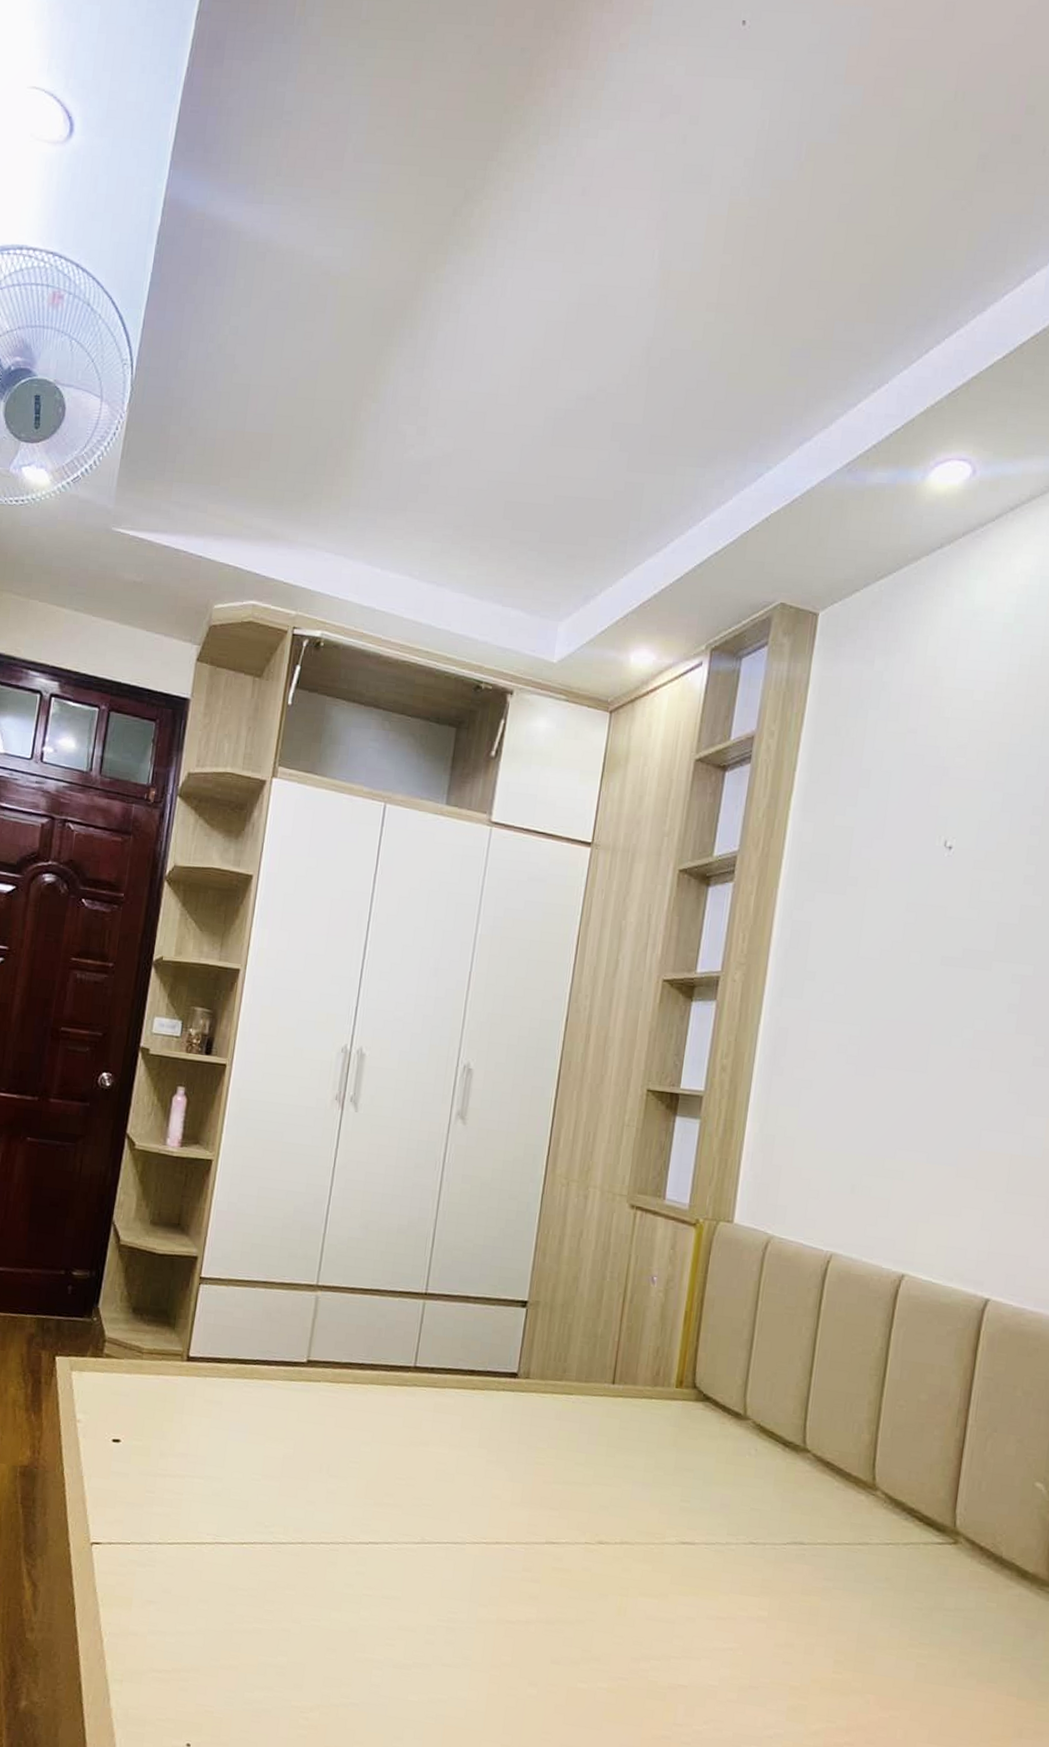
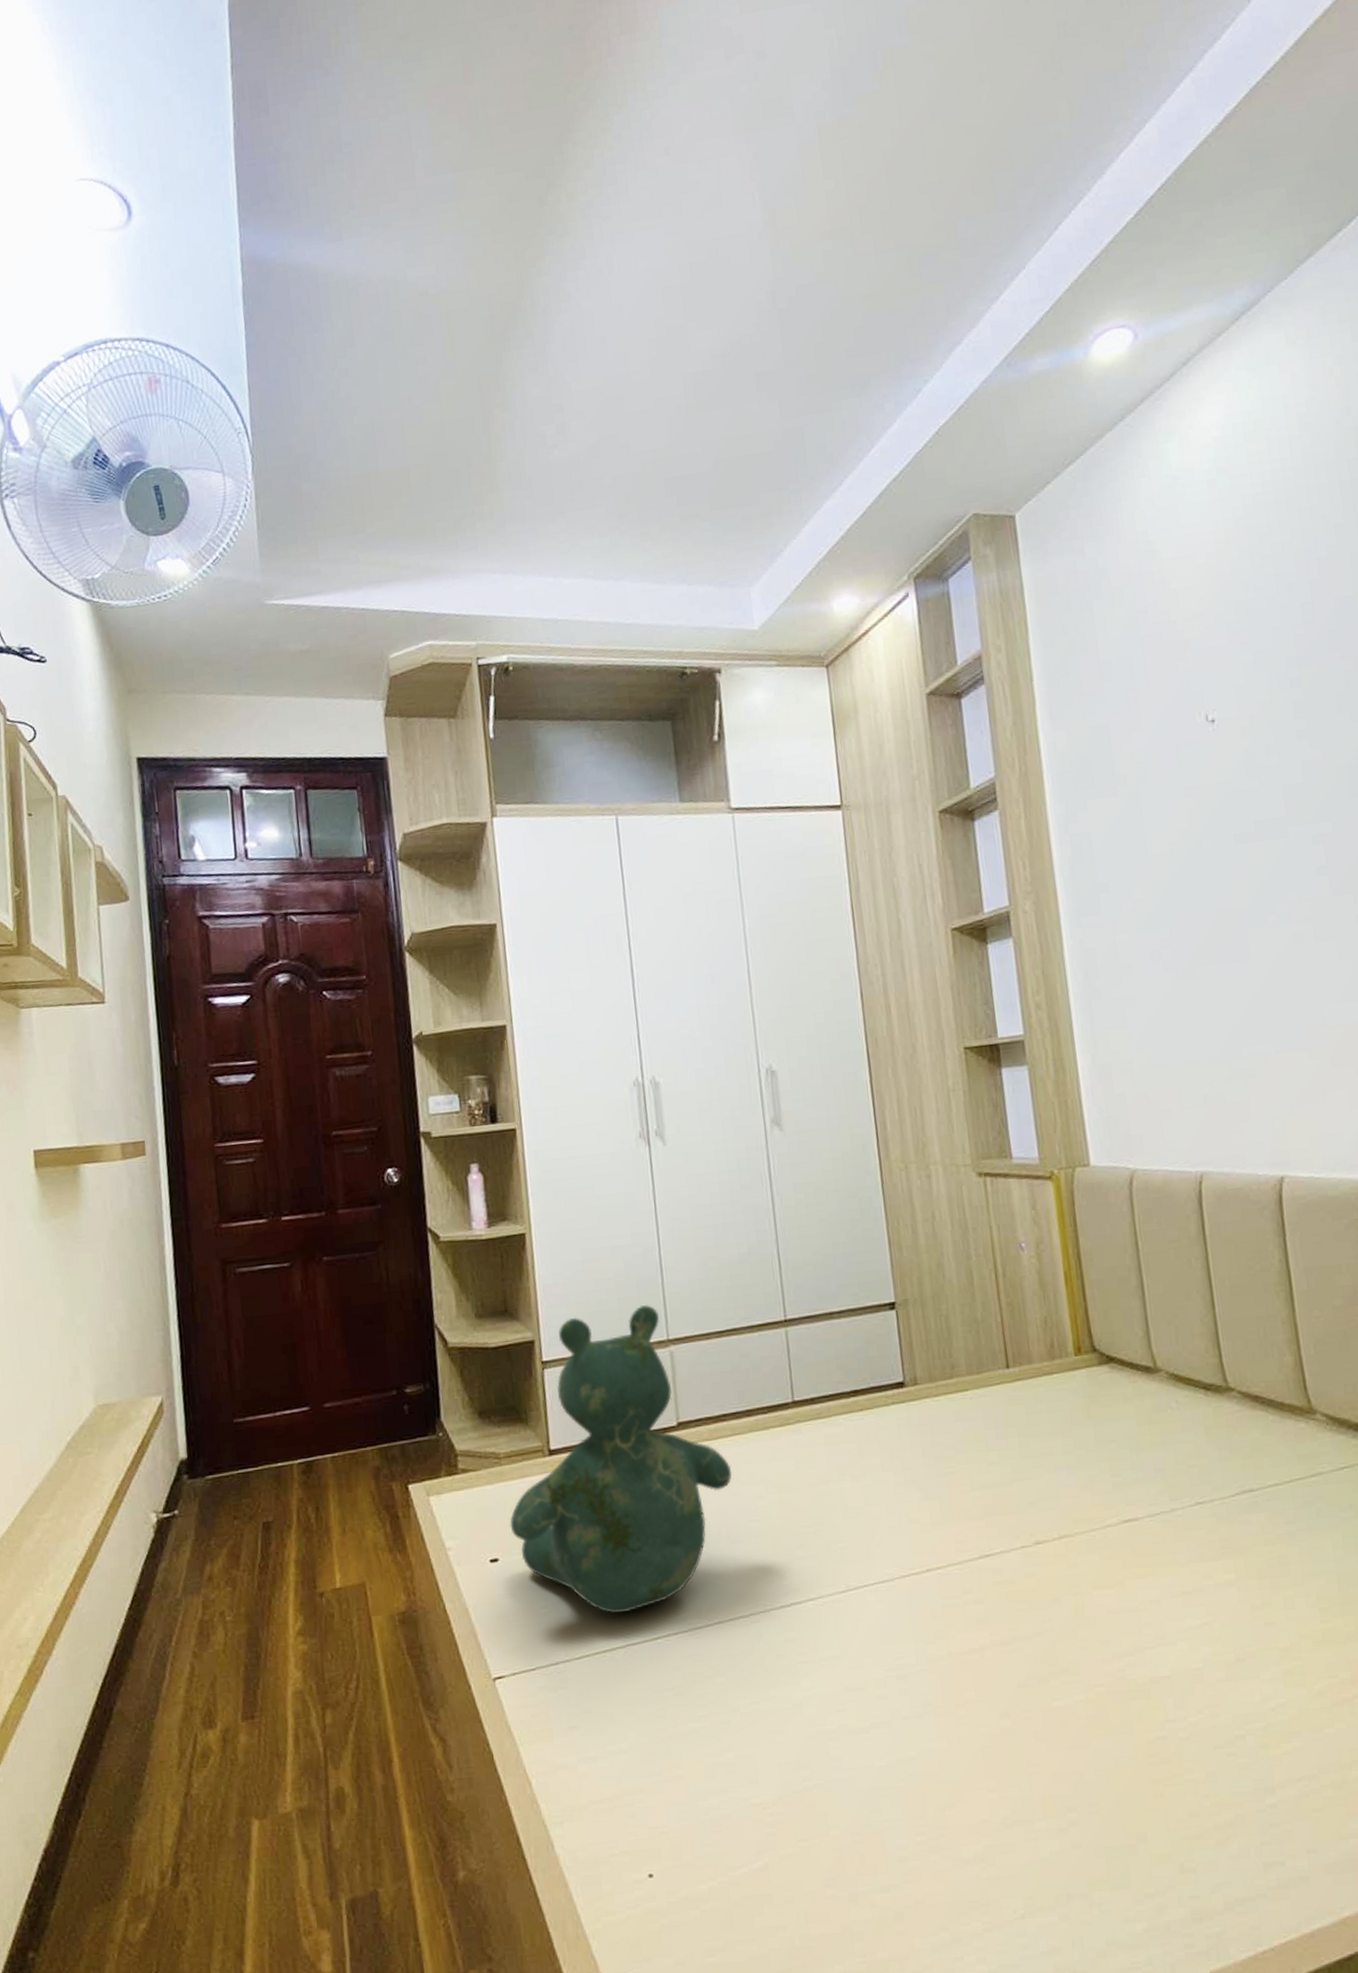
teddy bear: none [137,1245,346,1515] -> present [509,1305,732,1614]

